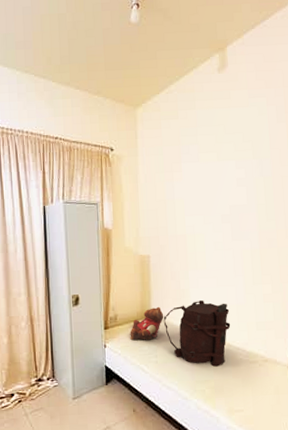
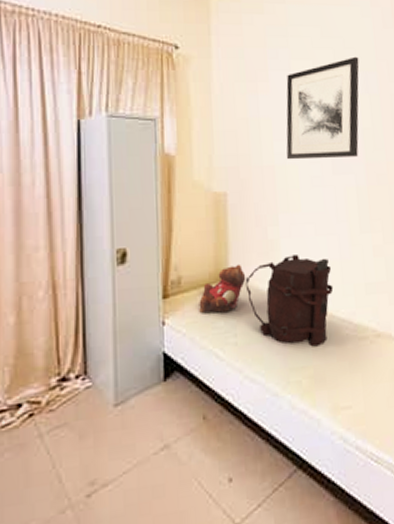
wall art: none [195,147,256,230] -> present [286,56,360,160]

